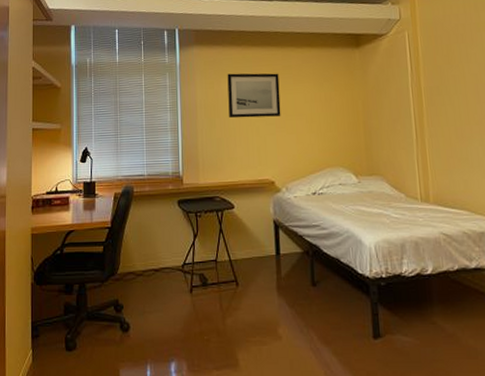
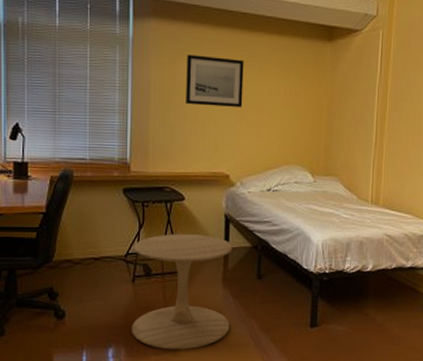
side table: none [189,241,288,364] -> present [132,233,233,350]

